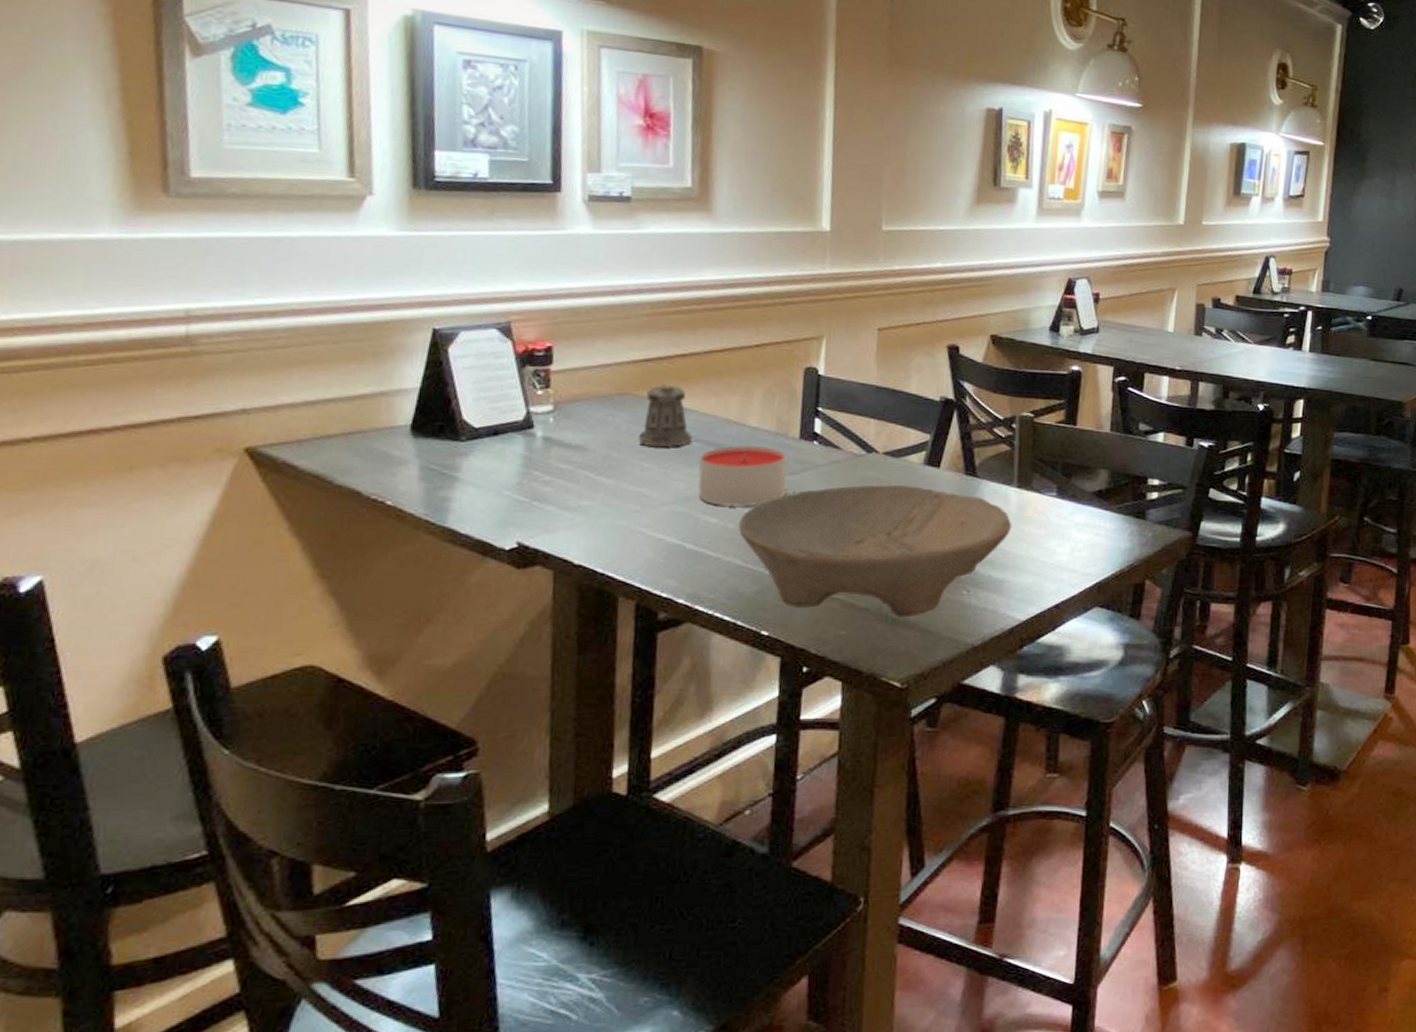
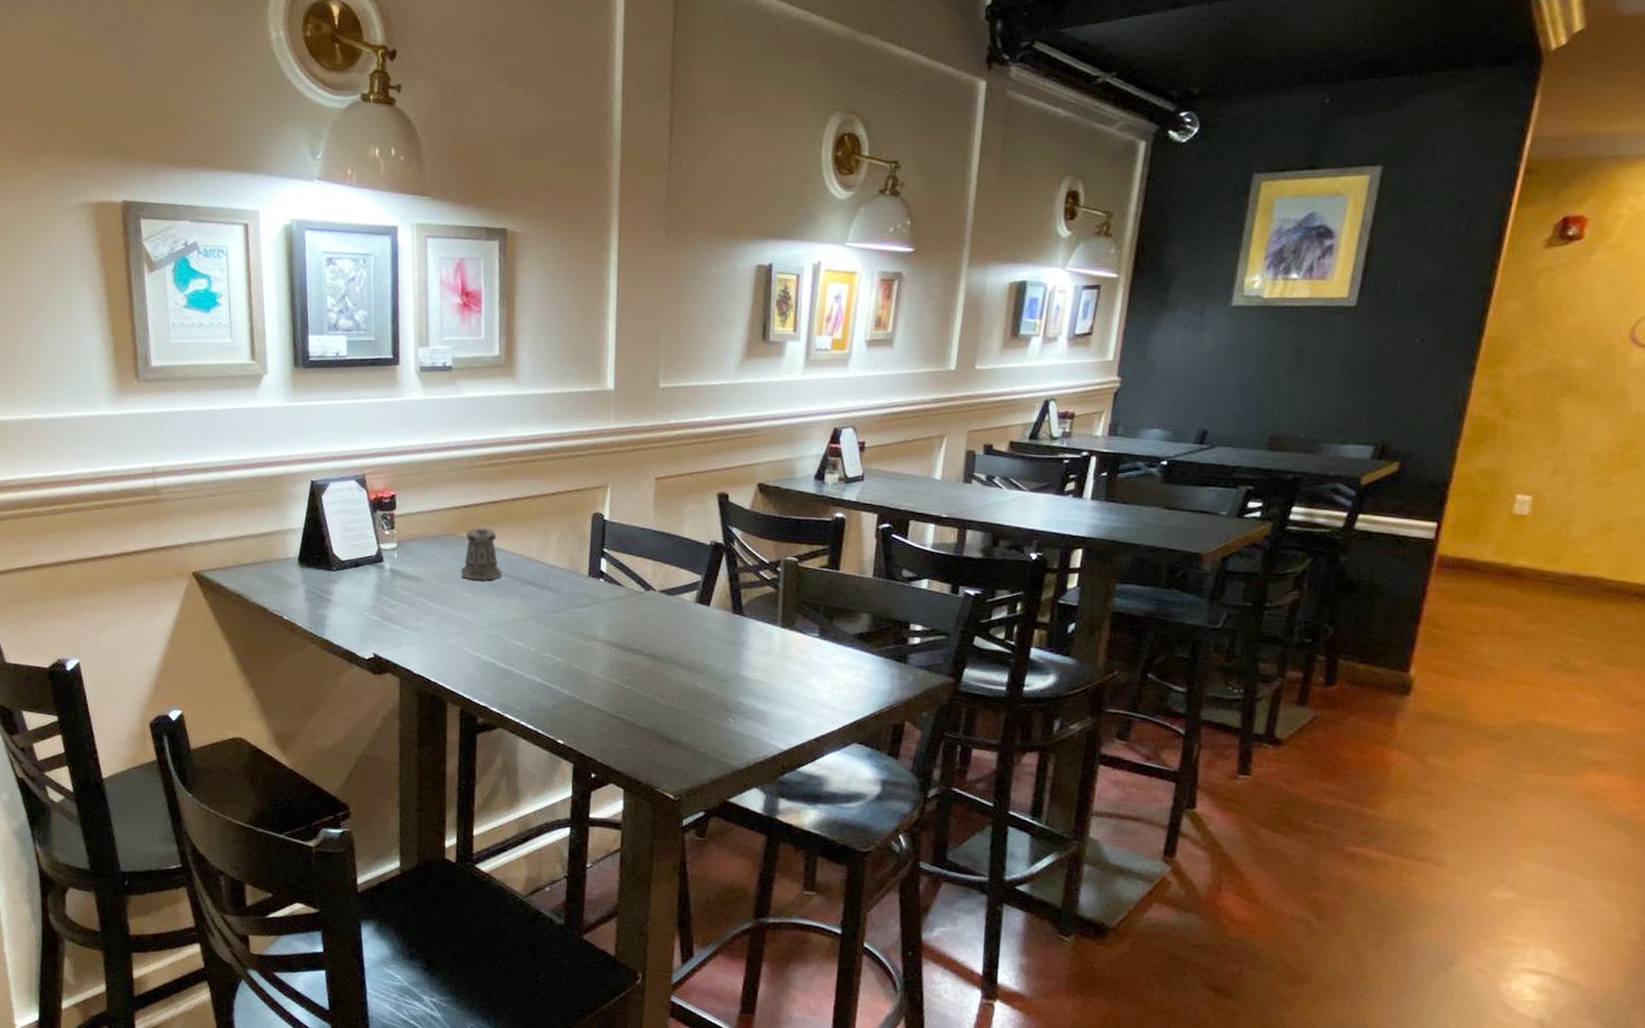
candle: present [697,445,787,508] -> none [506,580,578,634]
bowl: present [738,484,1012,618] -> none [538,619,776,739]

